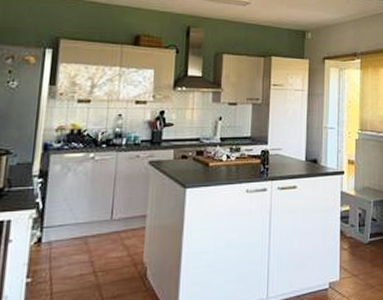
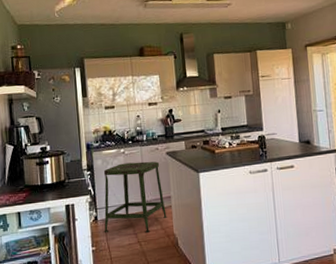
stool: none [47,170,138,260] -> present [103,161,168,233]

